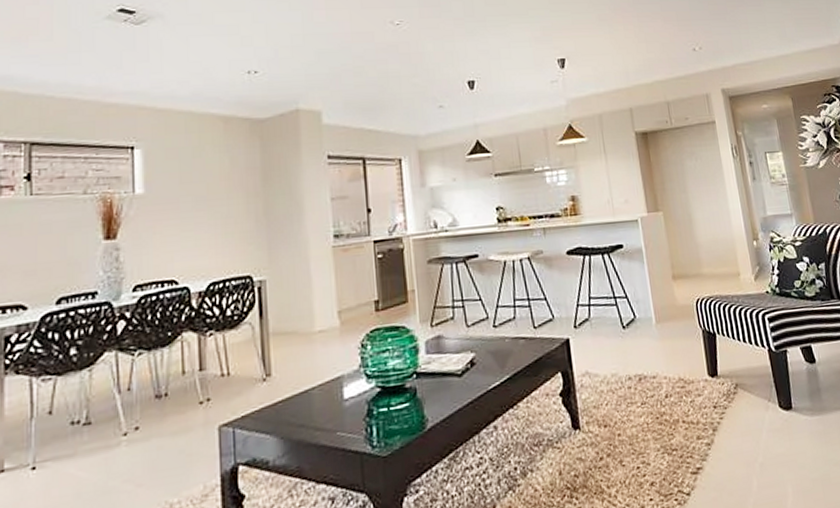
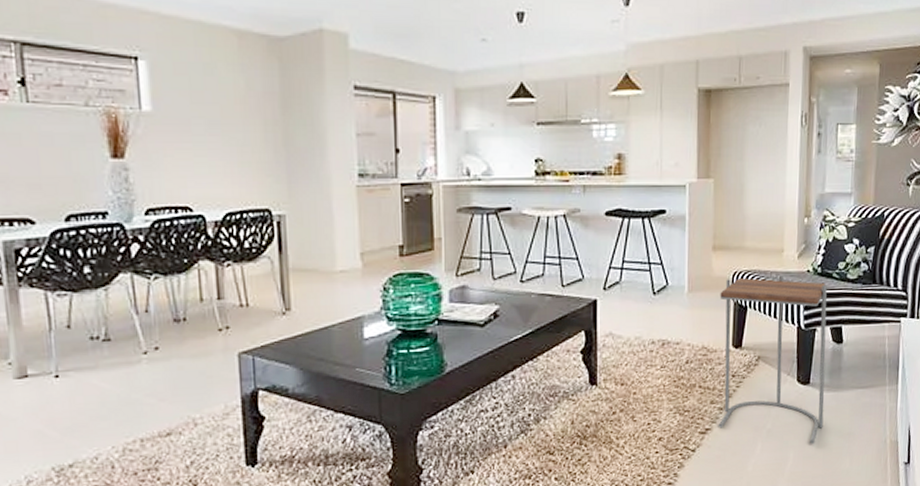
side table: none [687,299,816,476] -> present [718,275,827,444]

